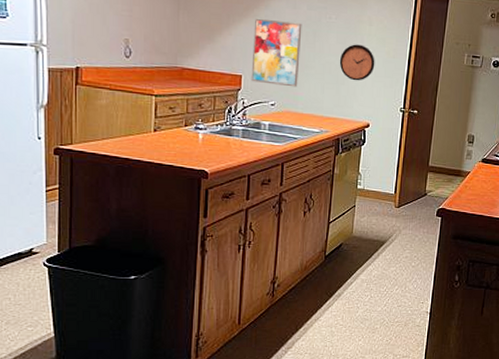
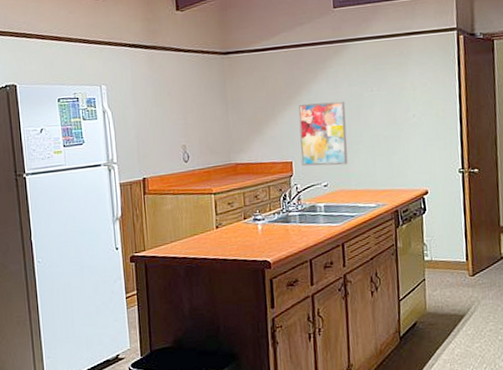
clock: present [339,44,375,81] -> none [387,111,425,149]

